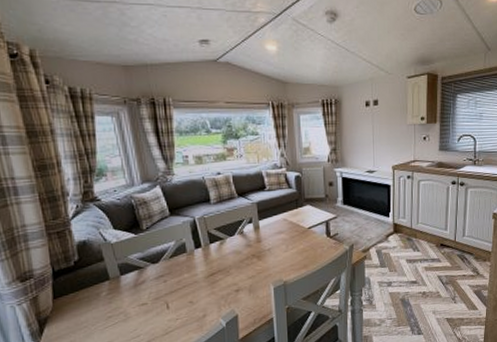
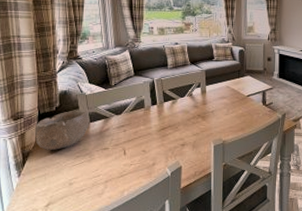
bowl: none [49,262,120,313] -> present [34,111,90,150]

